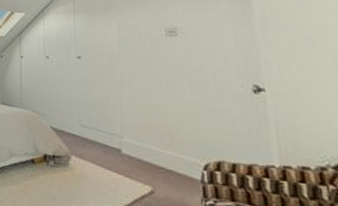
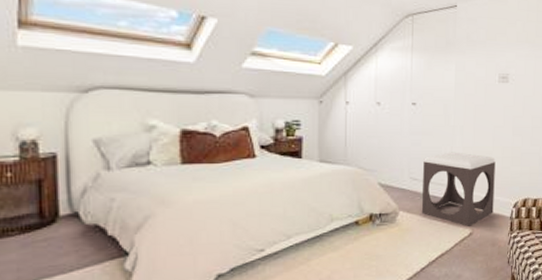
footstool: none [92,102,178,185] -> present [421,152,496,228]

